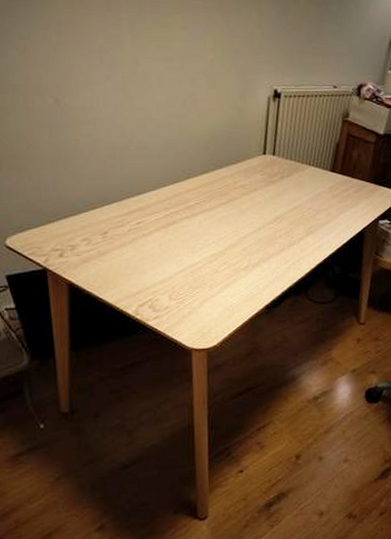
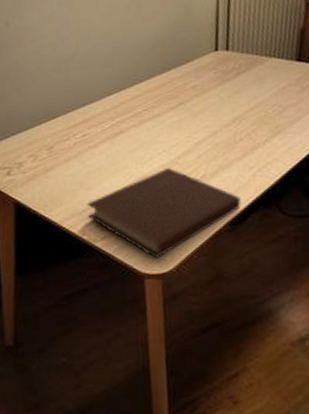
notebook: none [140,257,277,337] -> present [86,167,241,260]

